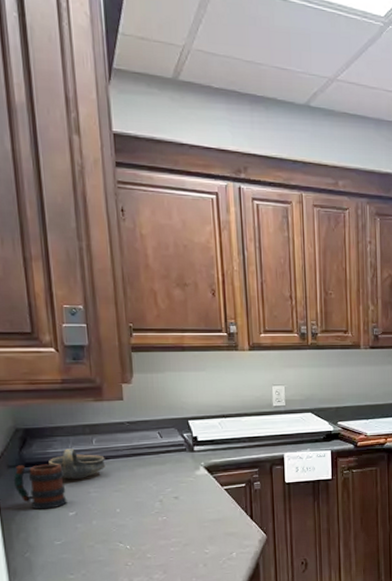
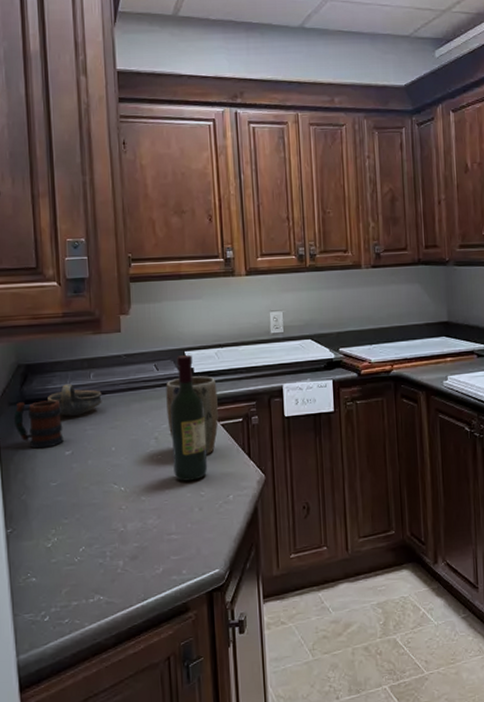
plant pot: none [170,444,222,516] -> present [166,376,219,454]
wine bottle: none [175,424,212,540] -> present [170,355,208,481]

